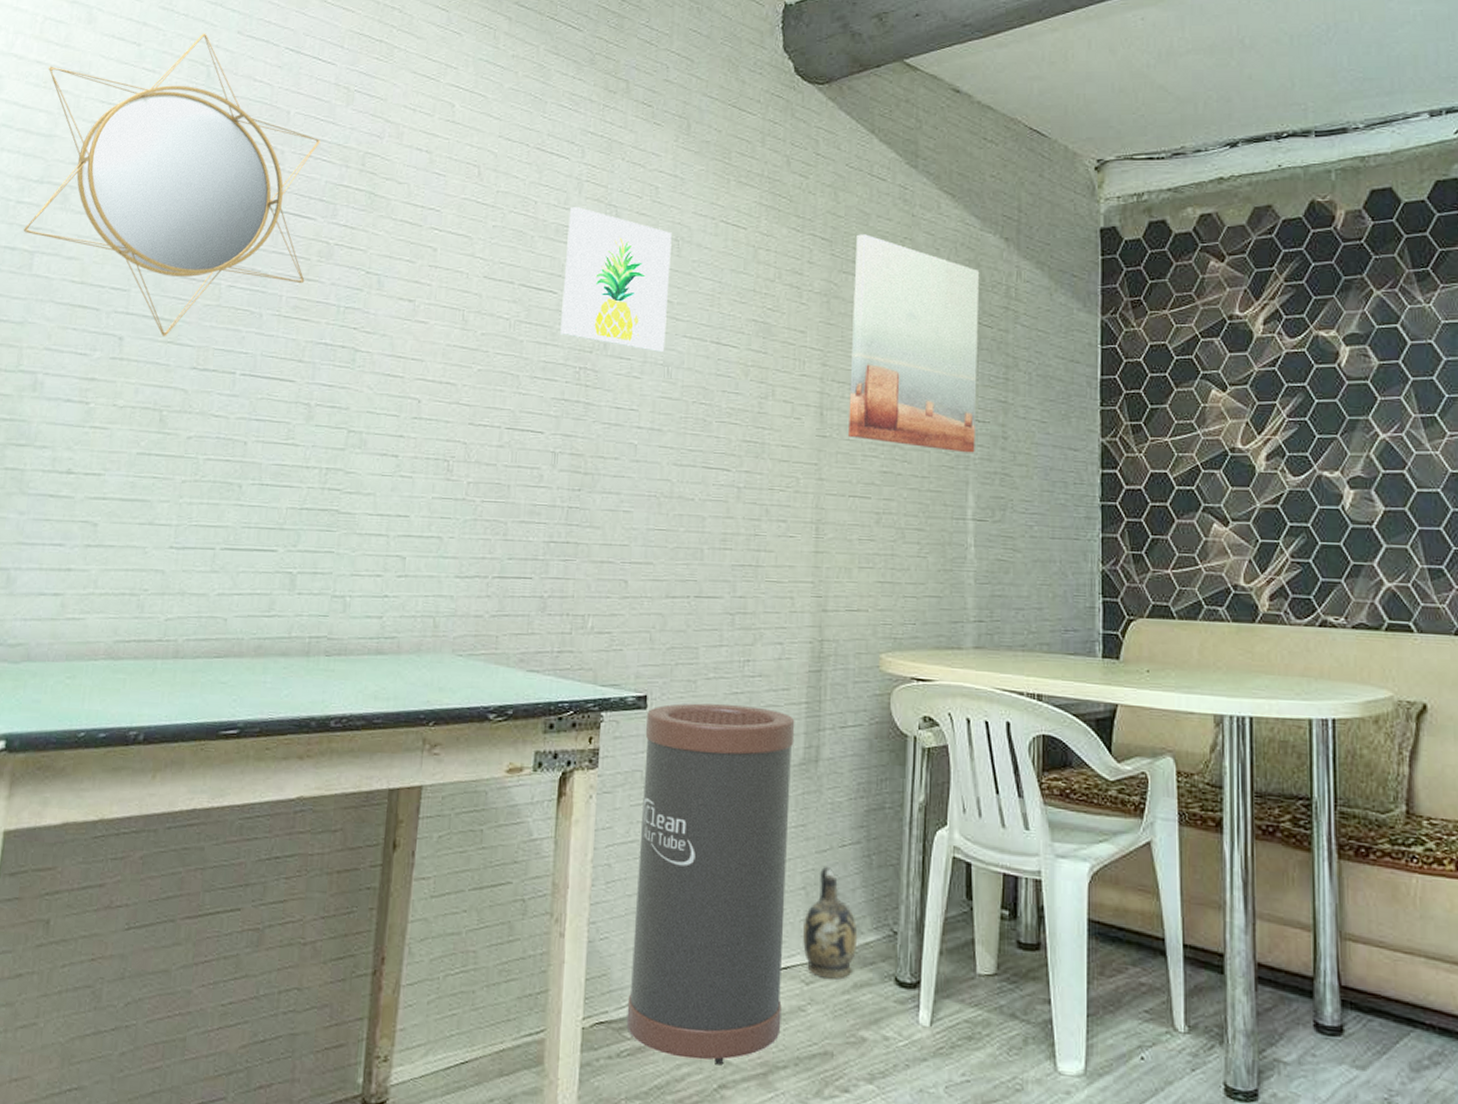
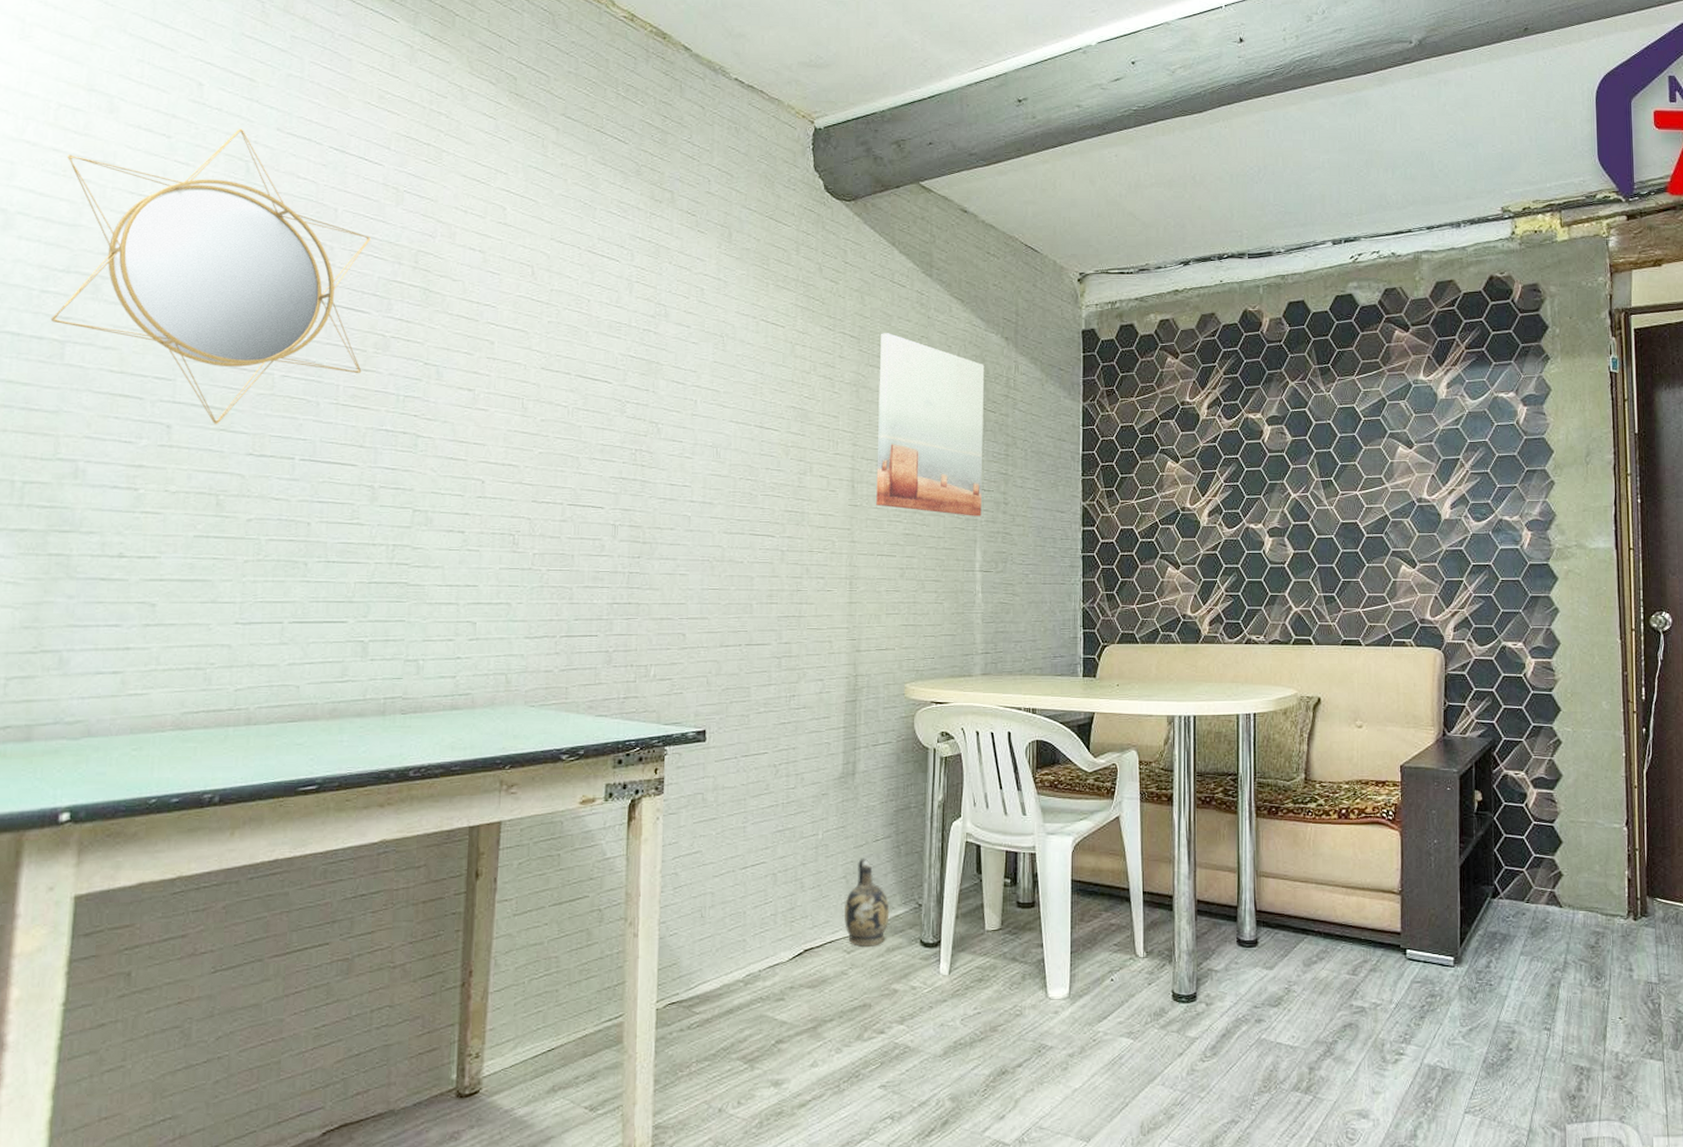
wall art: present [560,207,672,353] -> none [616,305,717,436]
trash can: present [626,703,795,1066] -> none [695,733,835,1025]

